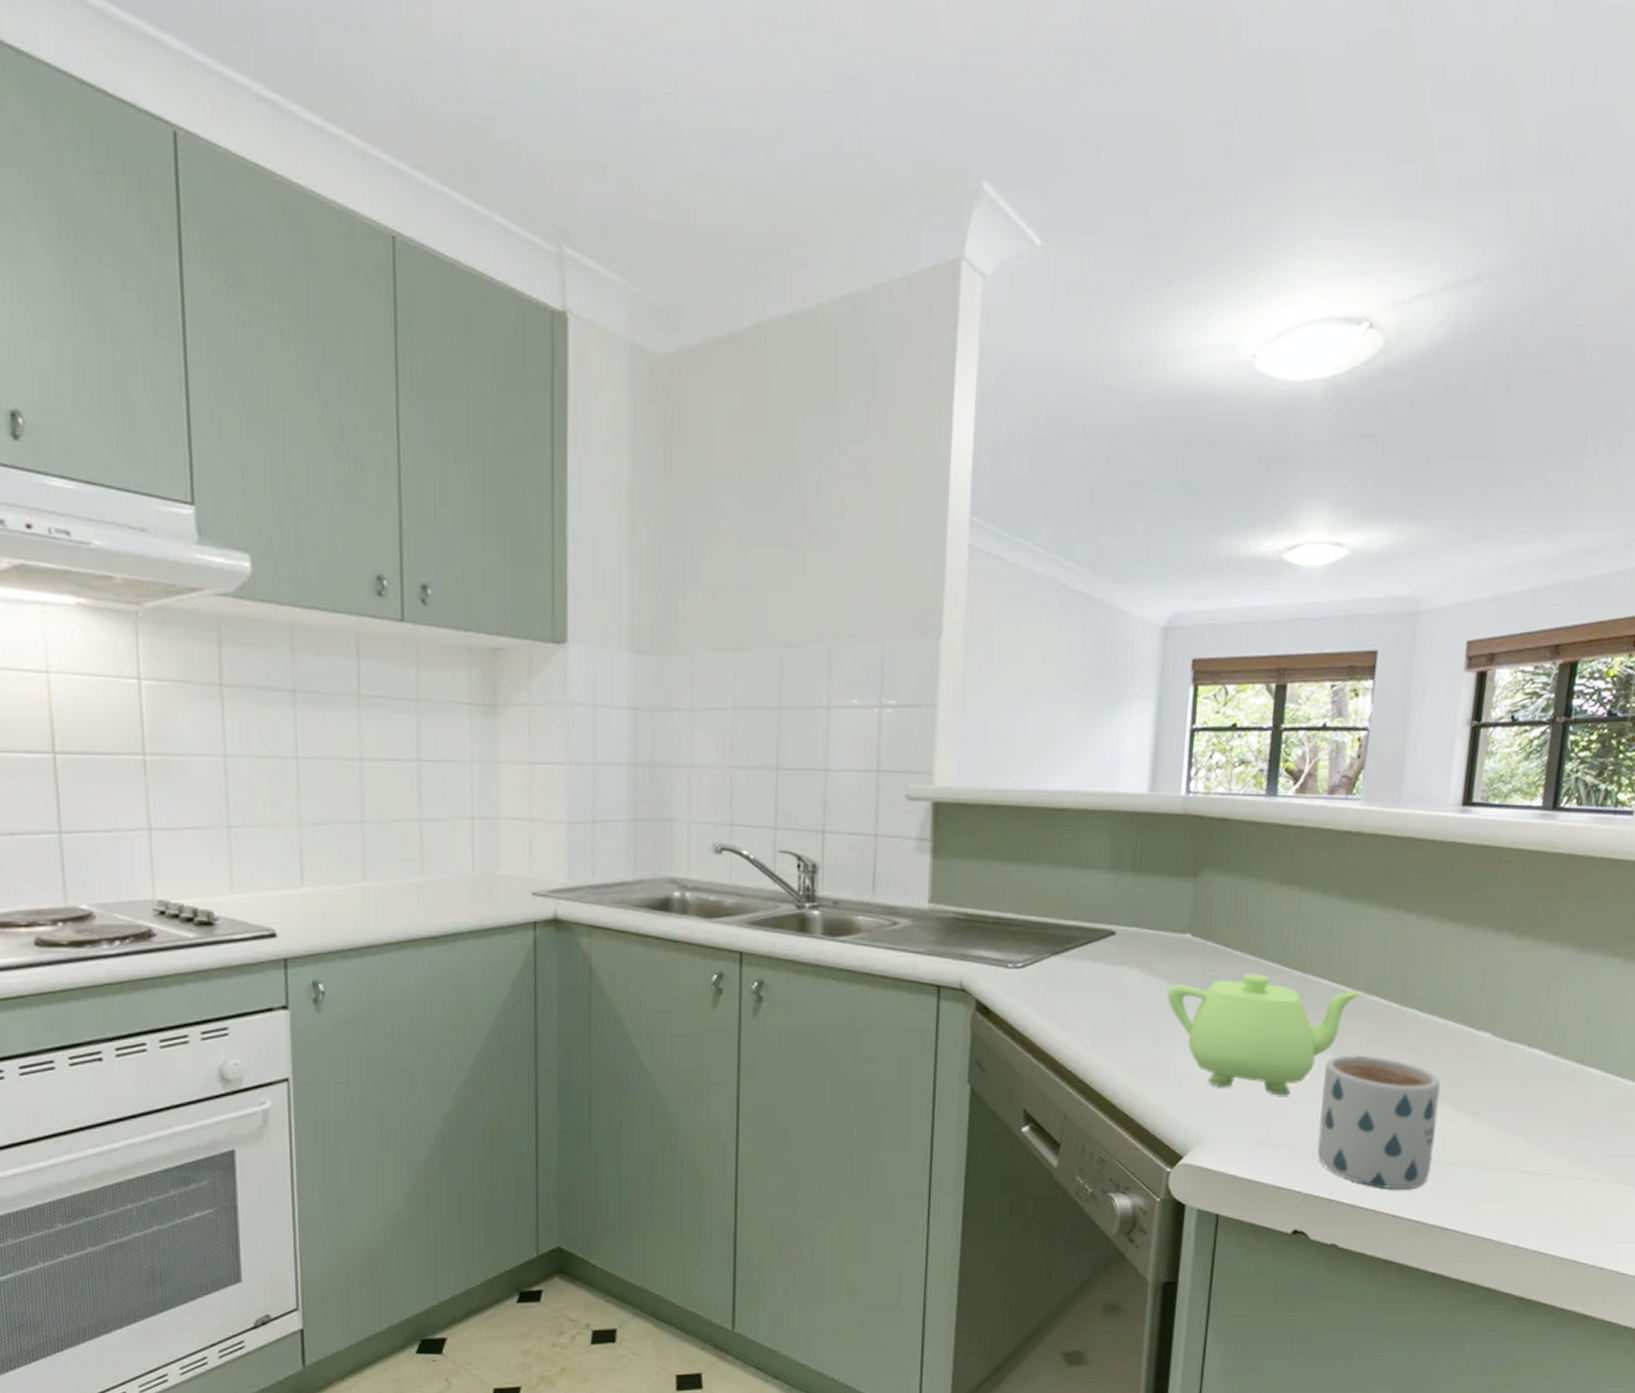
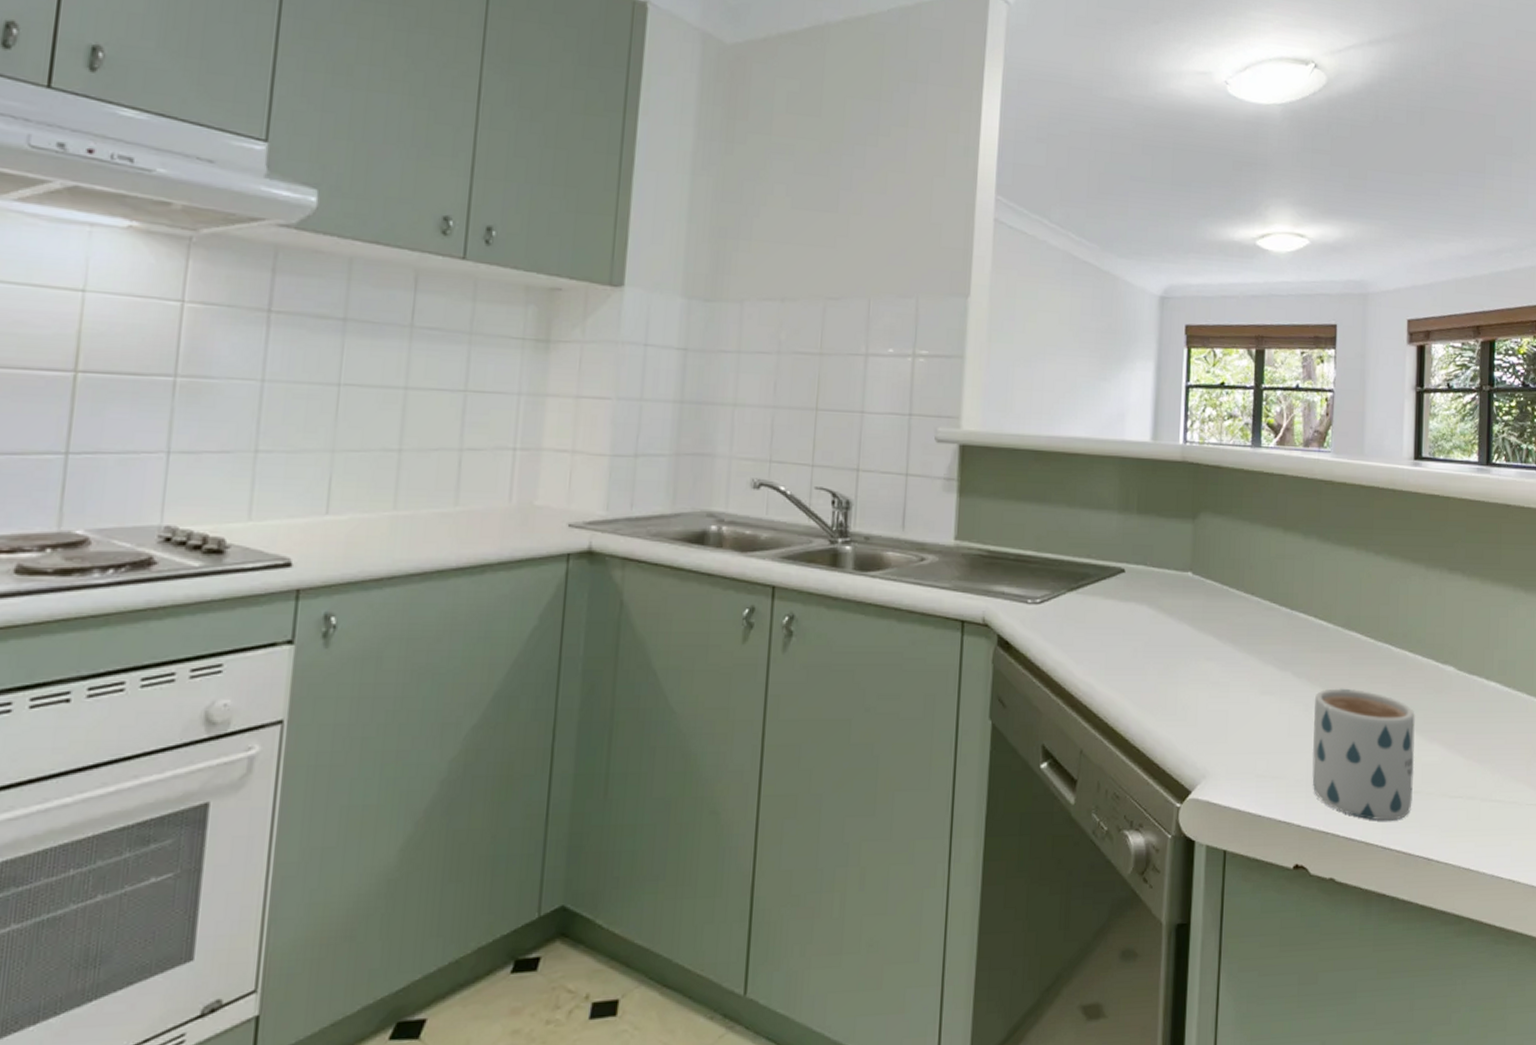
teapot: present [1167,972,1363,1095] -> none [1173,609,1343,728]

